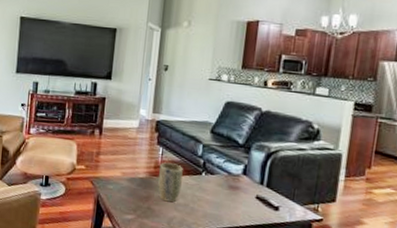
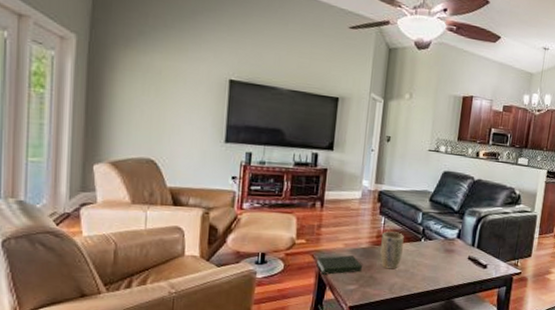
book: none [95,183,140,202] -> present [317,255,362,275]

